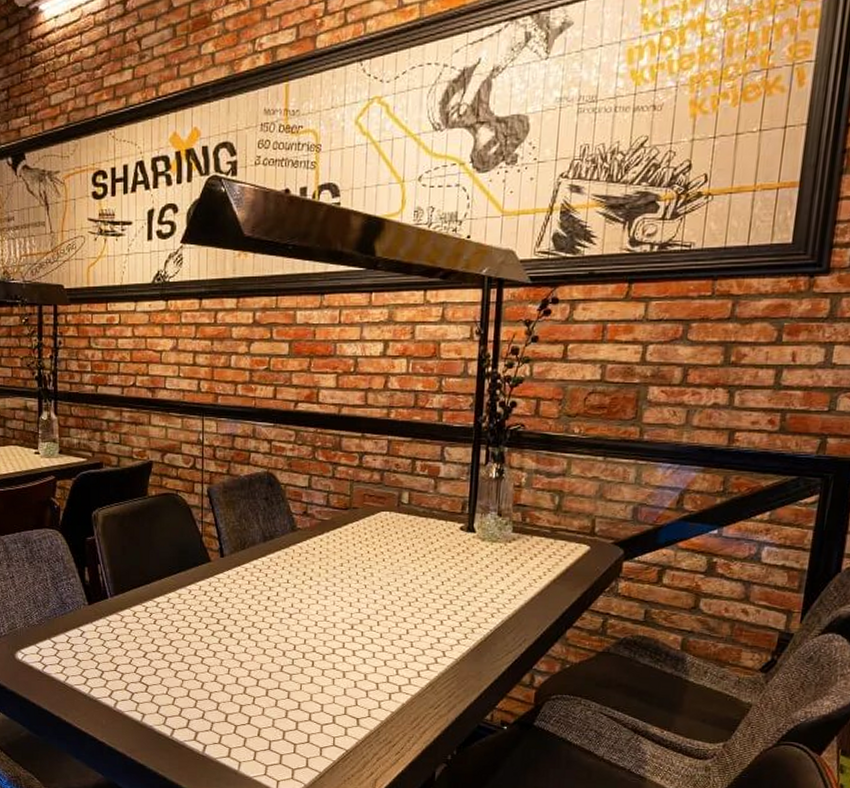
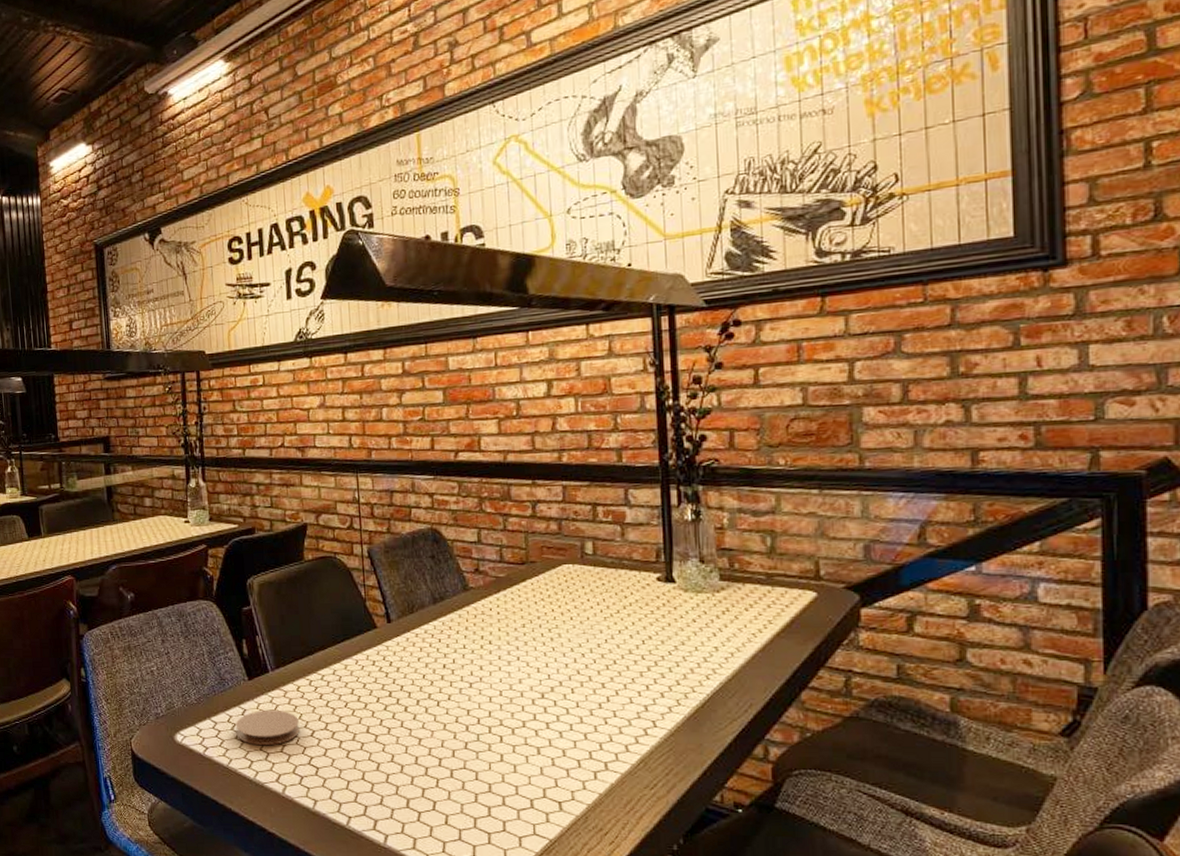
coaster: none [74,632,133,665] -> present [235,709,299,746]

